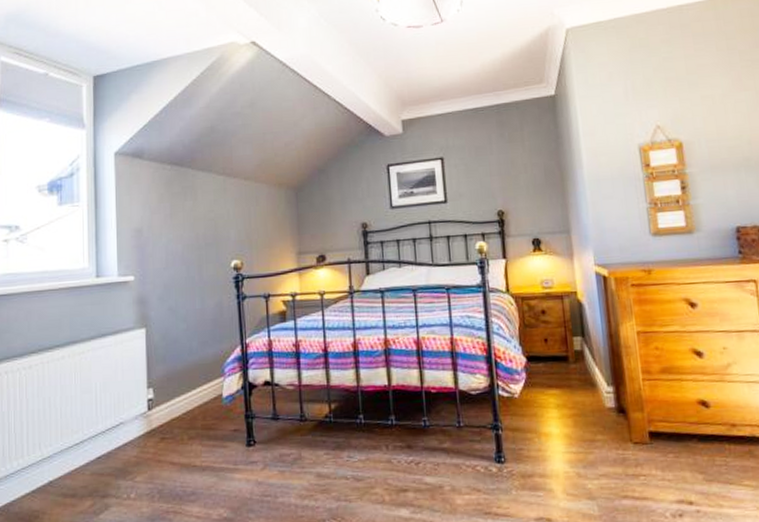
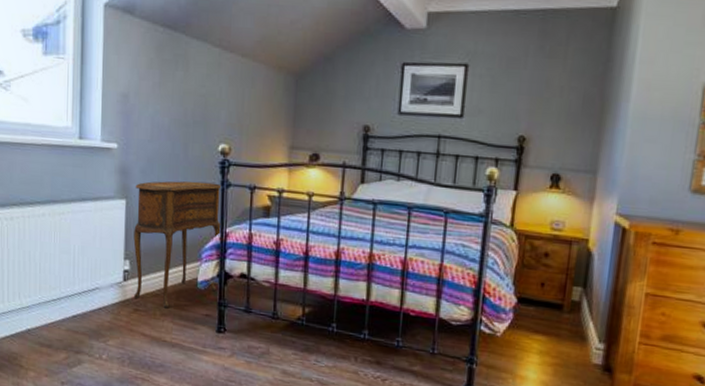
side table: none [154,297,242,431] -> present [133,181,222,308]

